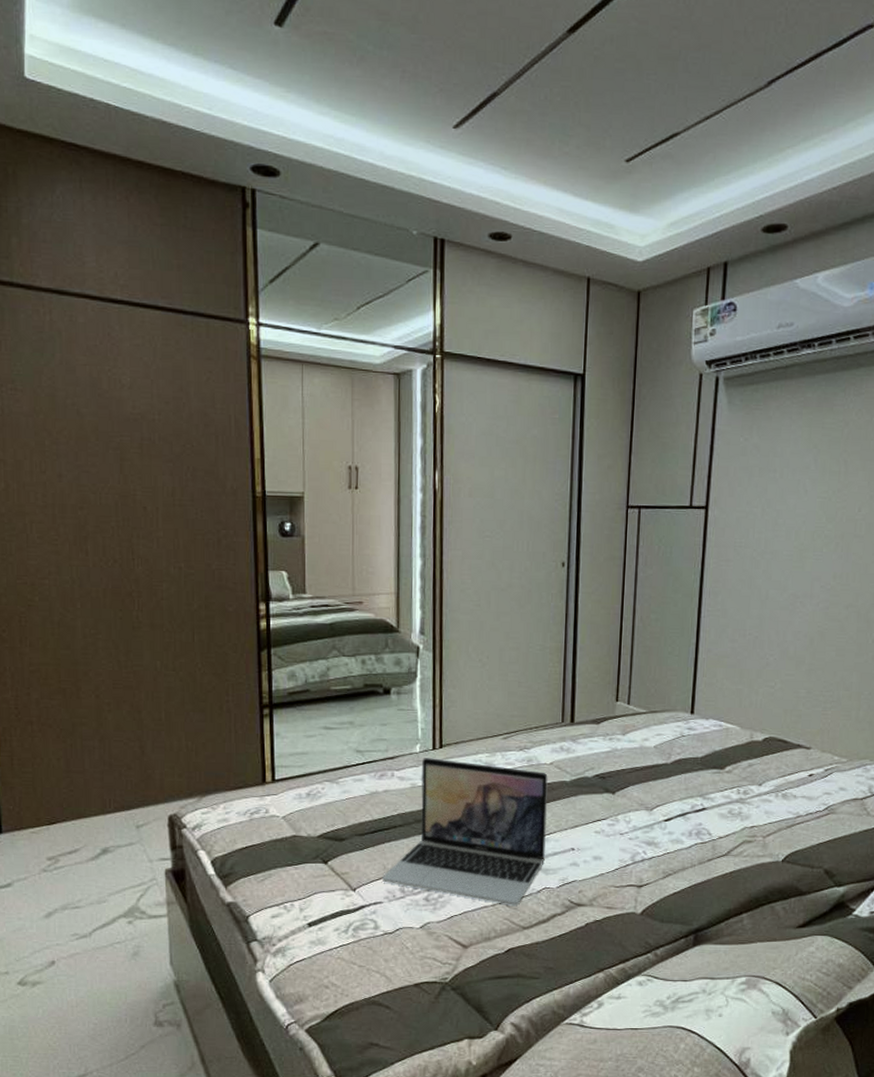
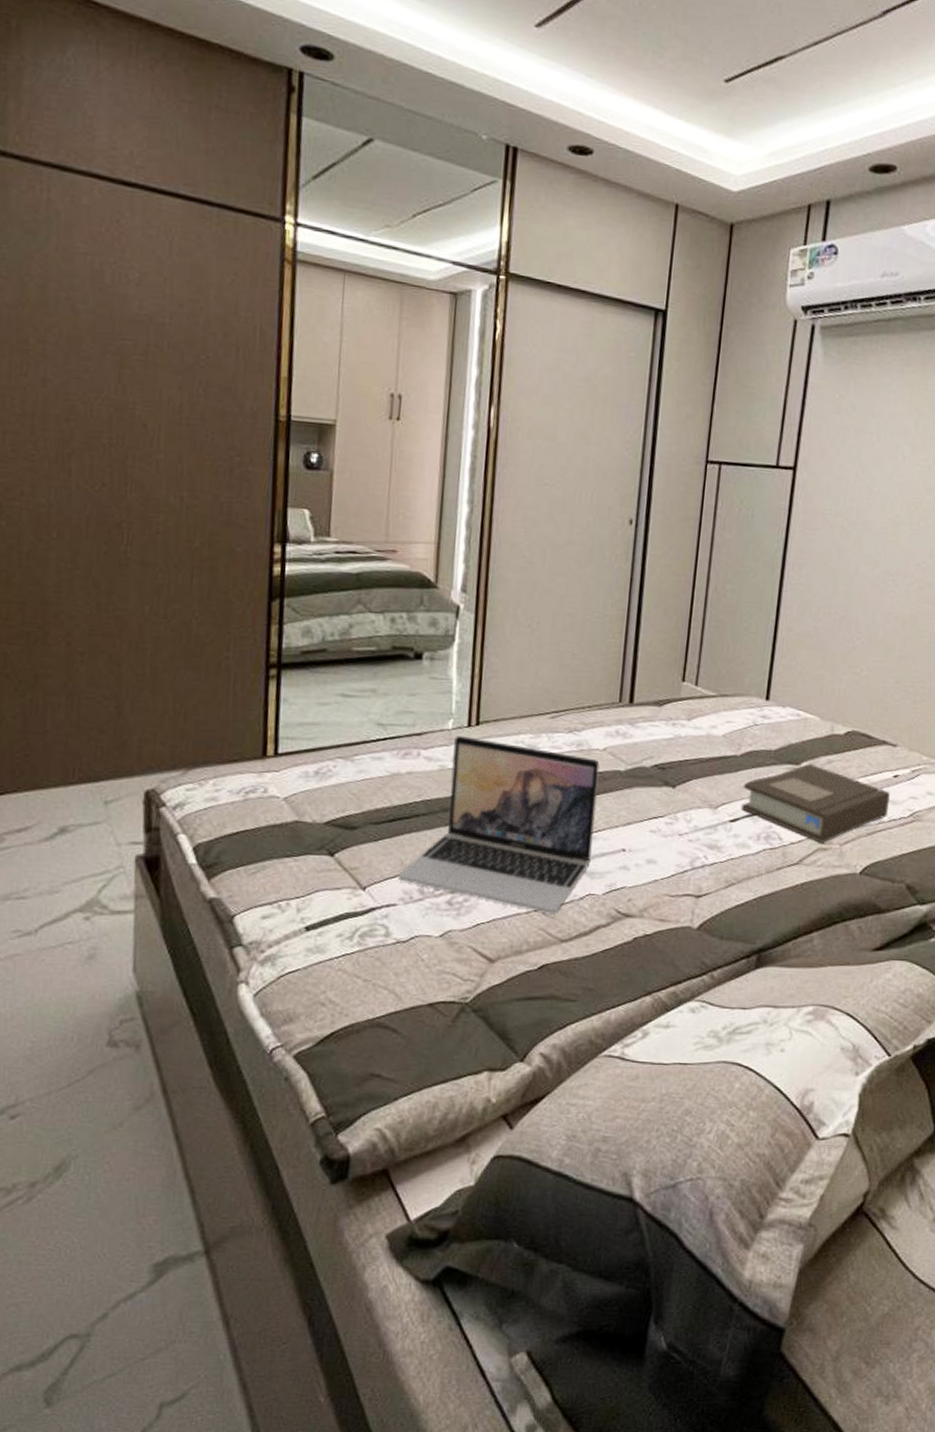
book: none [673,767,806,836] -> present [741,763,890,843]

